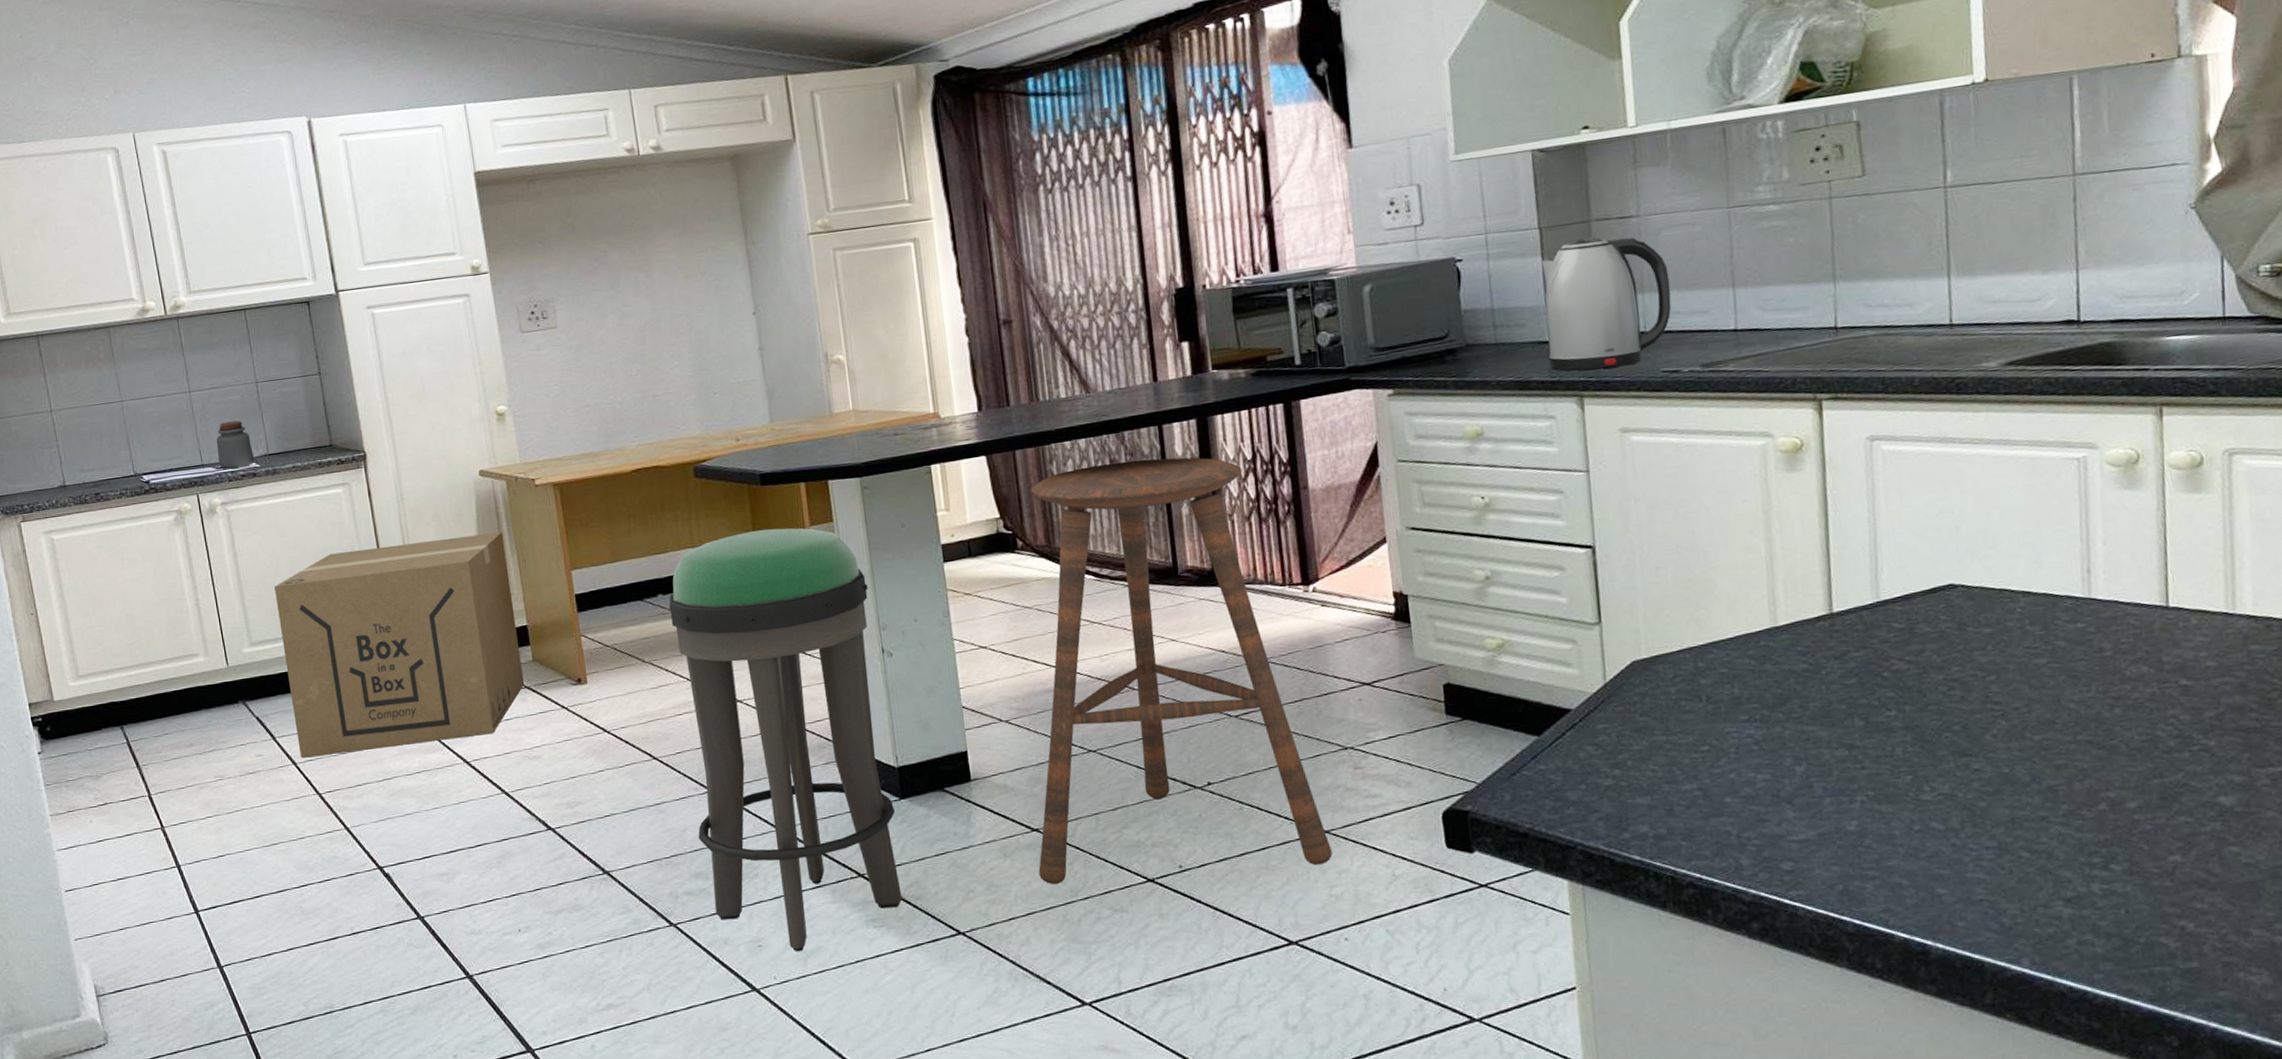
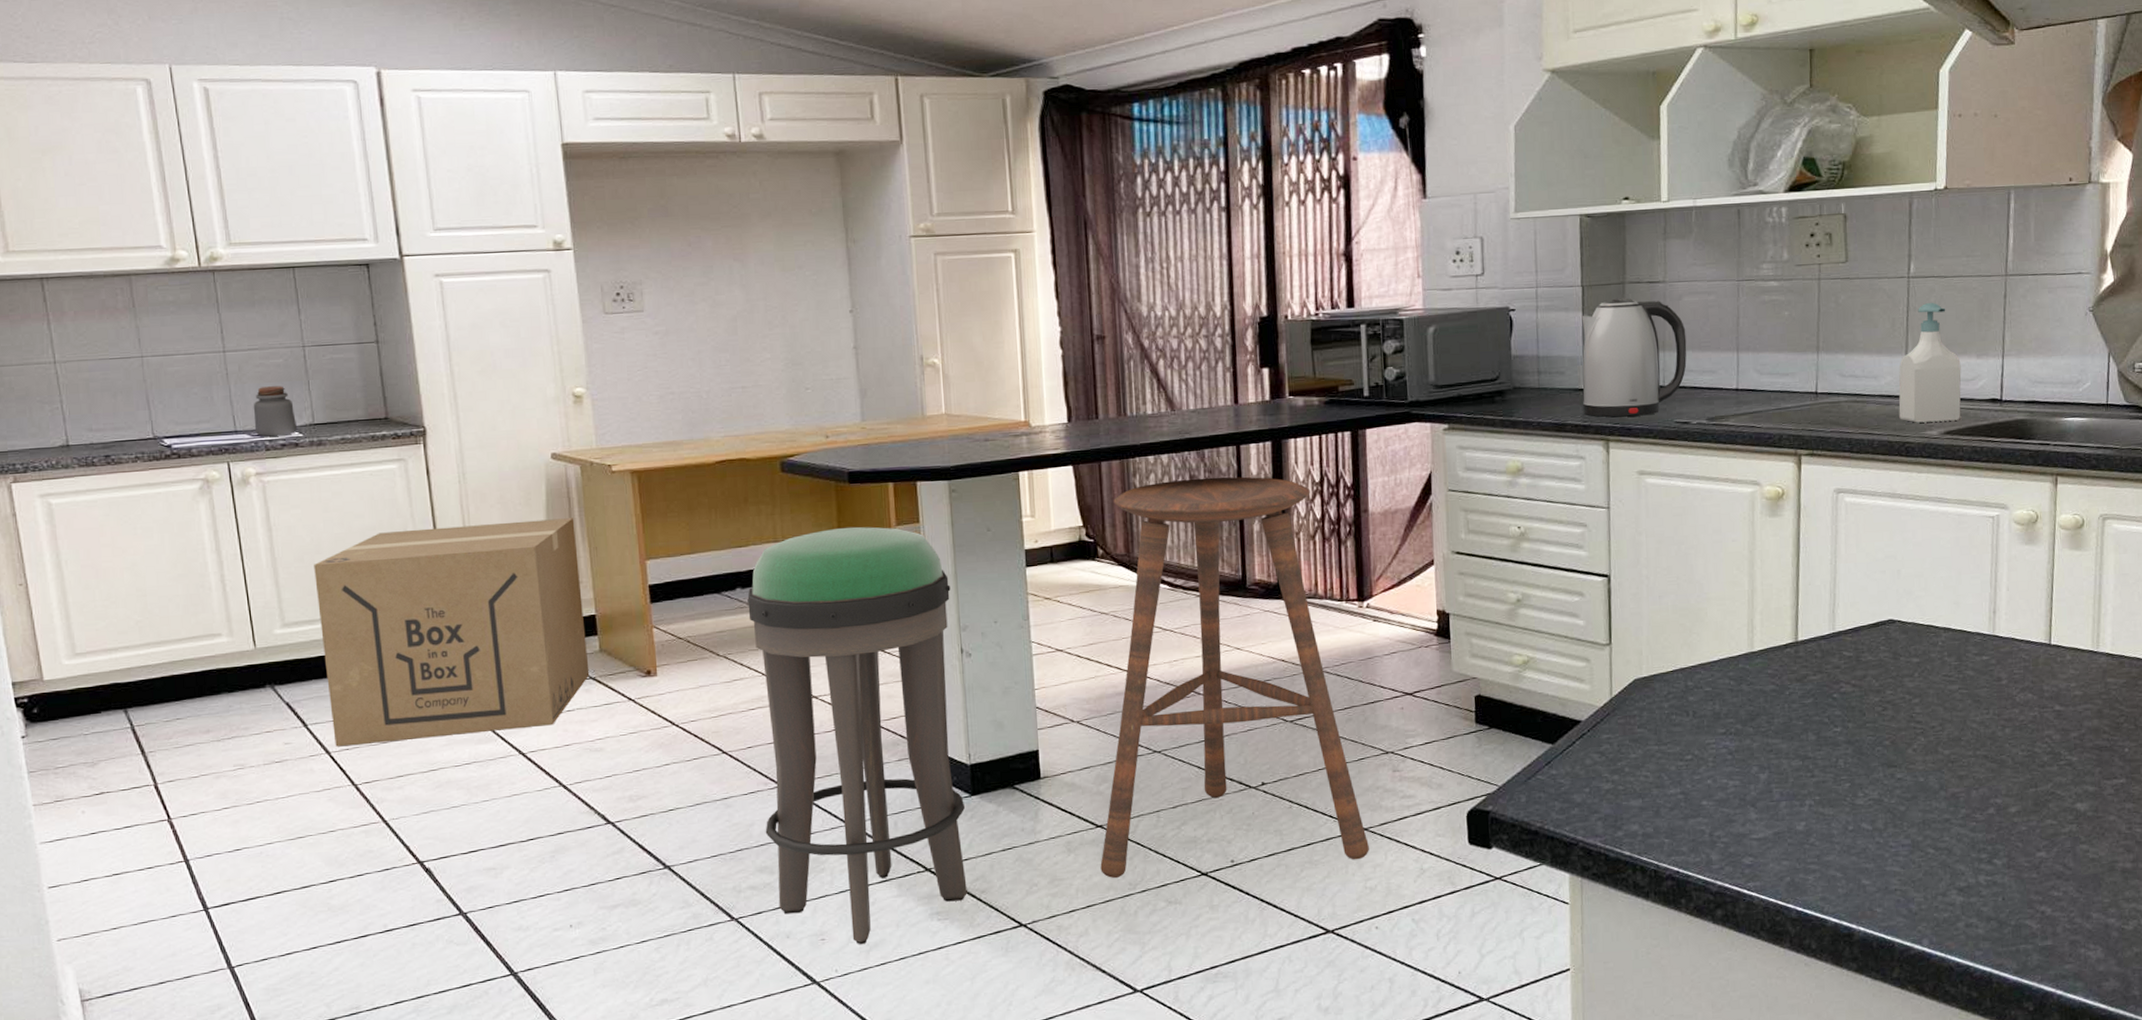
soap bottle: none [1940,213,2026,355] -> present [1898,302,1961,423]

